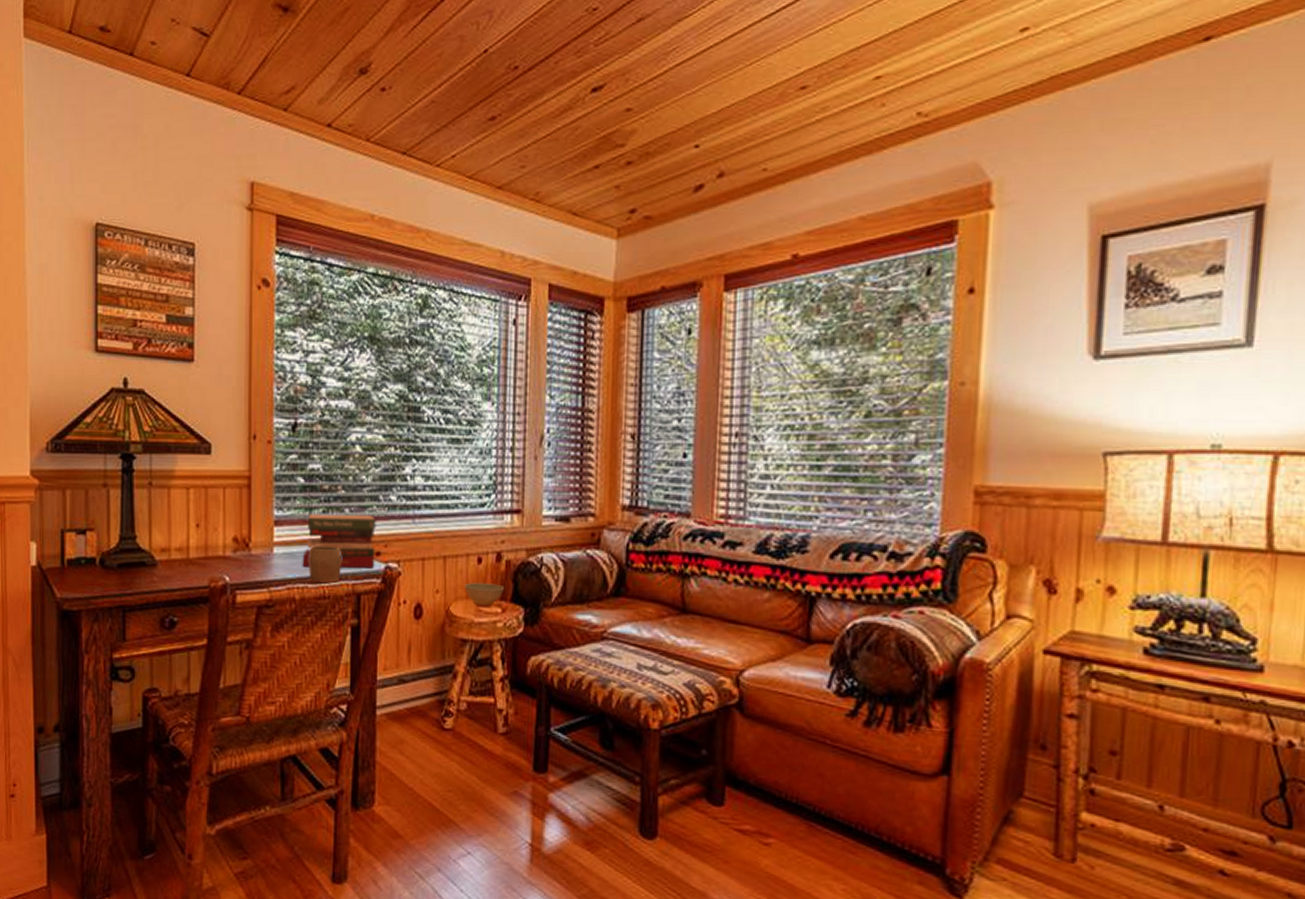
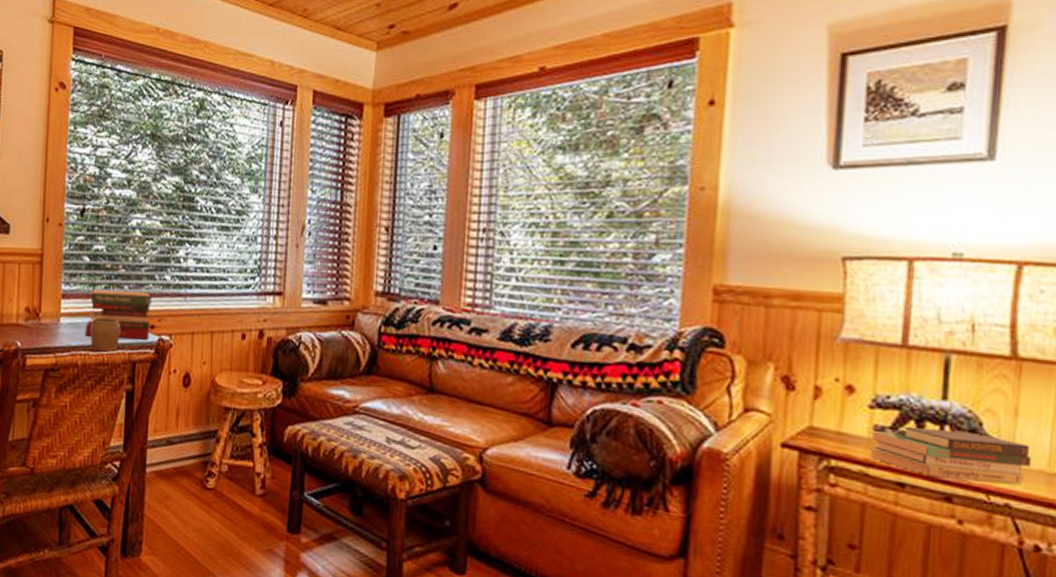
bowl: present [464,583,504,609] -> none [228,356,265,381]
books: none [1130,626,1287,680] -> present [869,426,1032,484]

